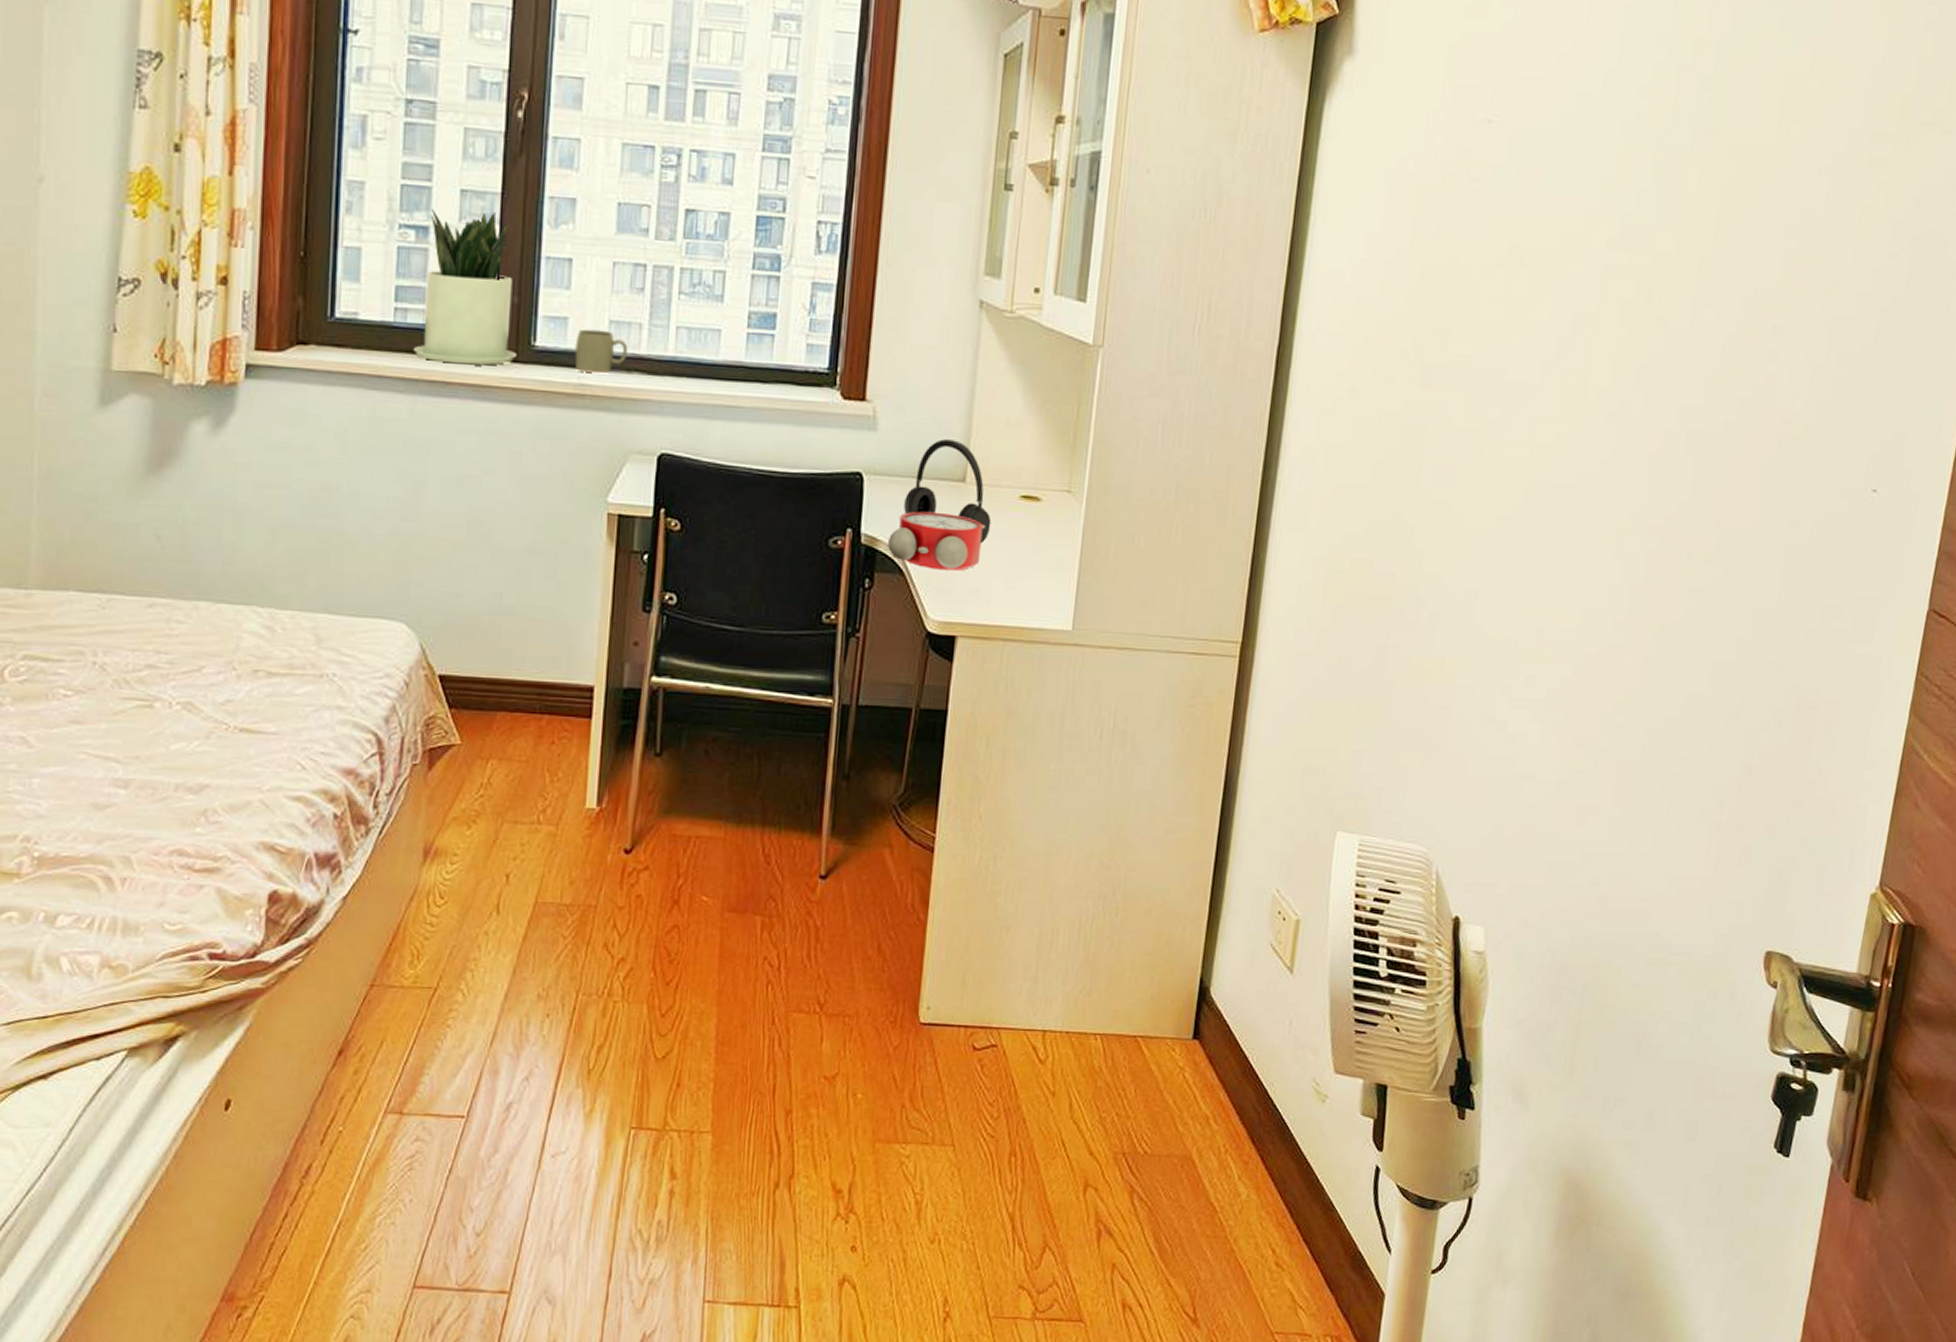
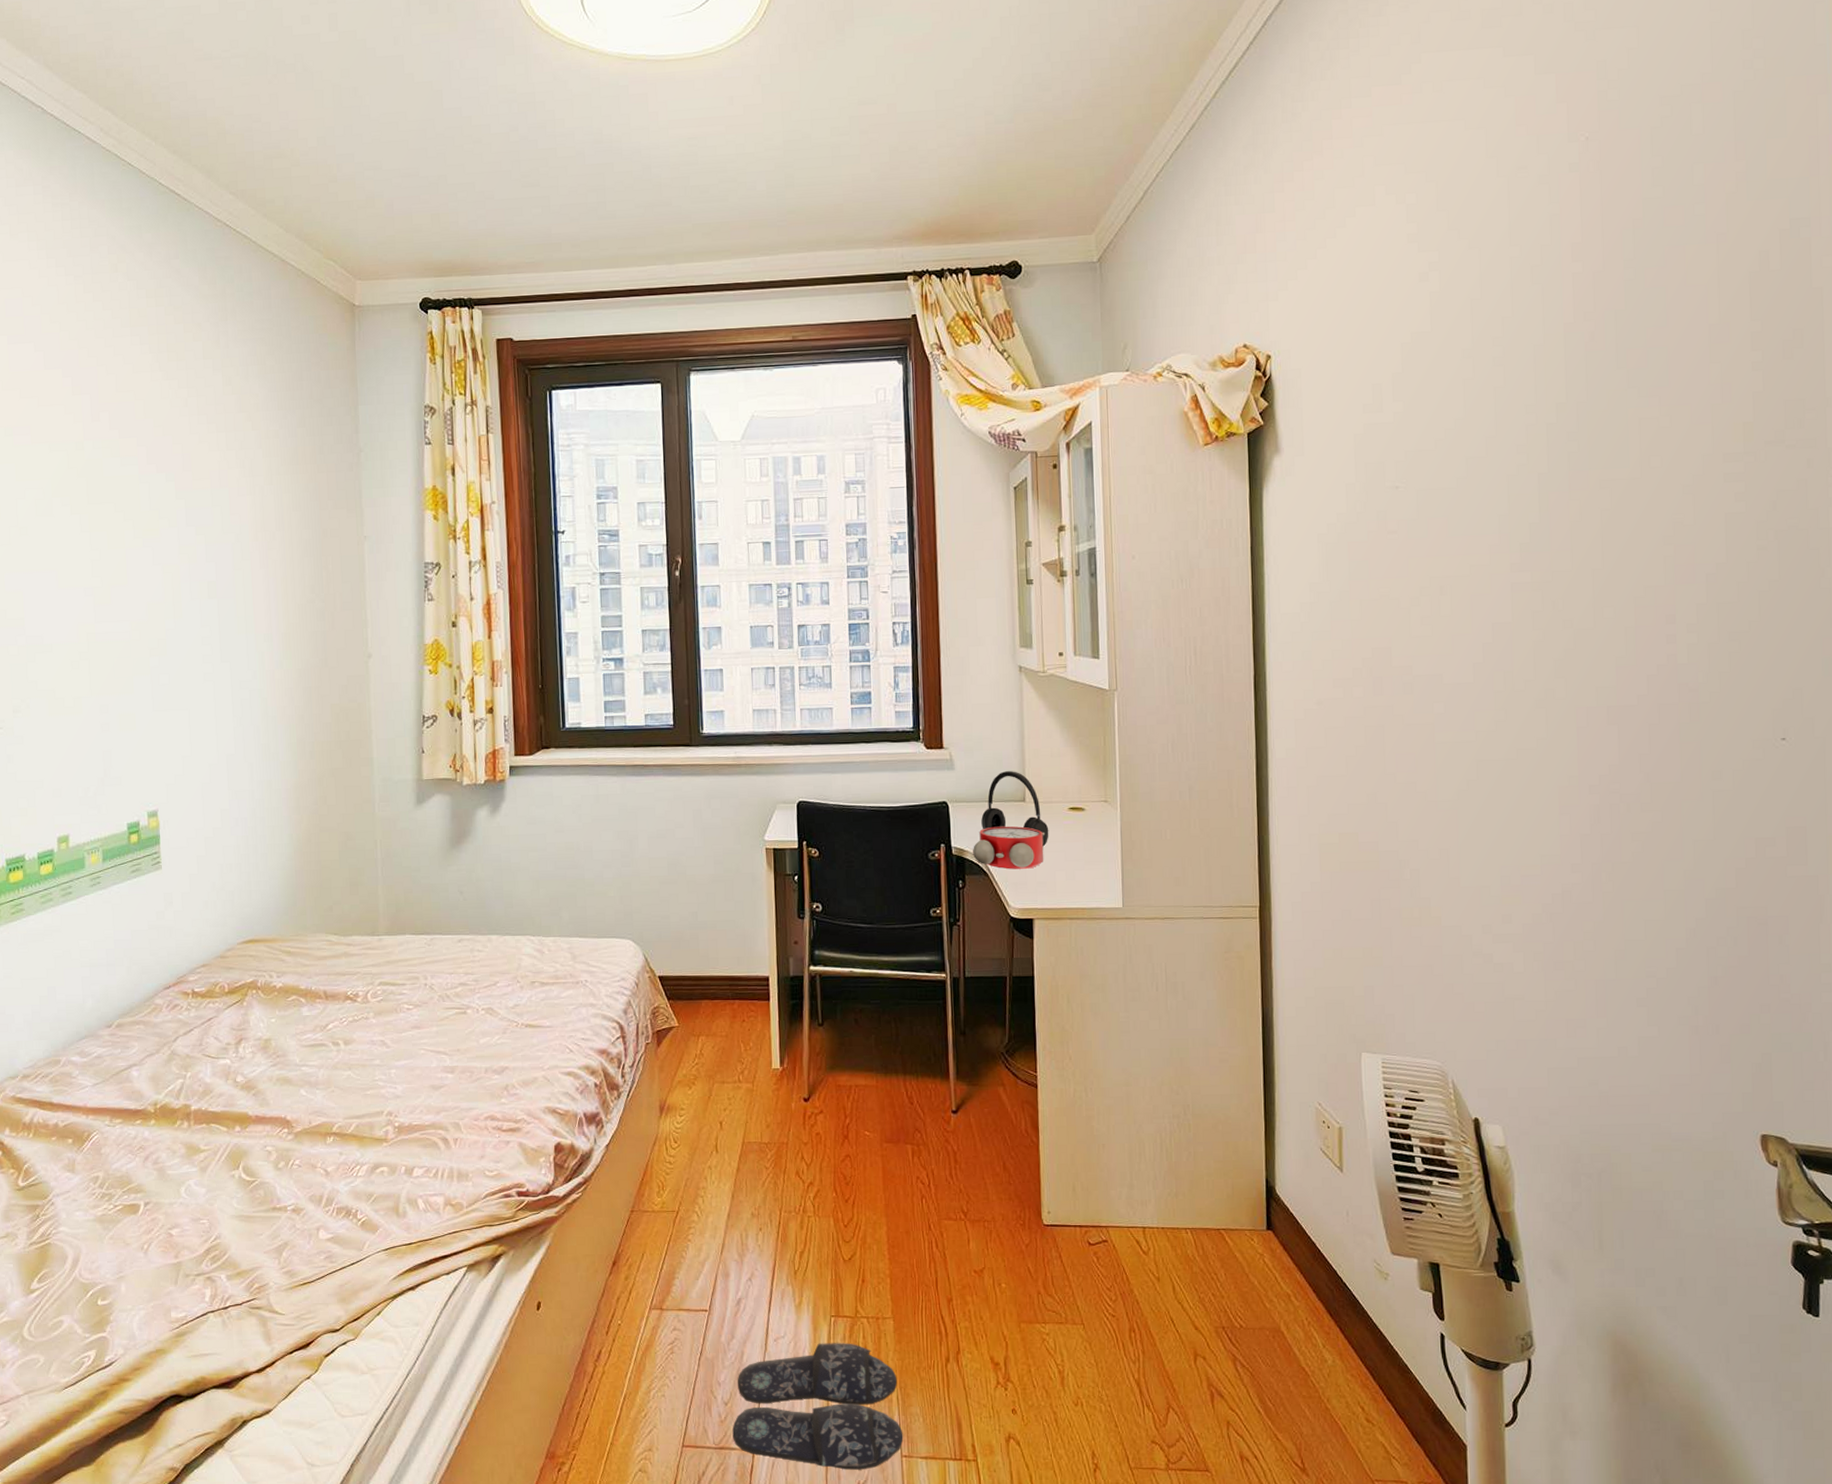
planter: present [413,208,518,366] -> none [620,643,691,752]
slippers: none [483,1161,709,1318] -> present [732,1343,903,1470]
mug: present [574,329,629,374] -> none [730,717,768,749]

